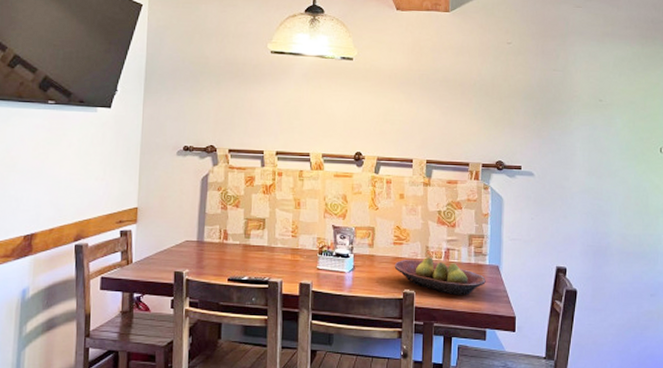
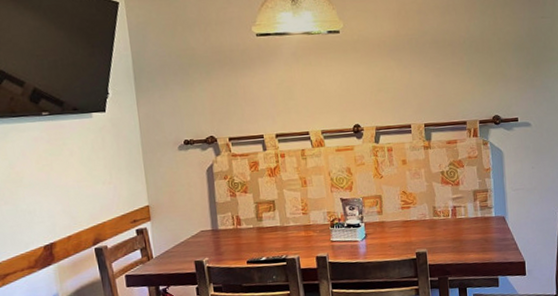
fruit bowl: present [394,256,486,295] -> none [404,216,494,249]

